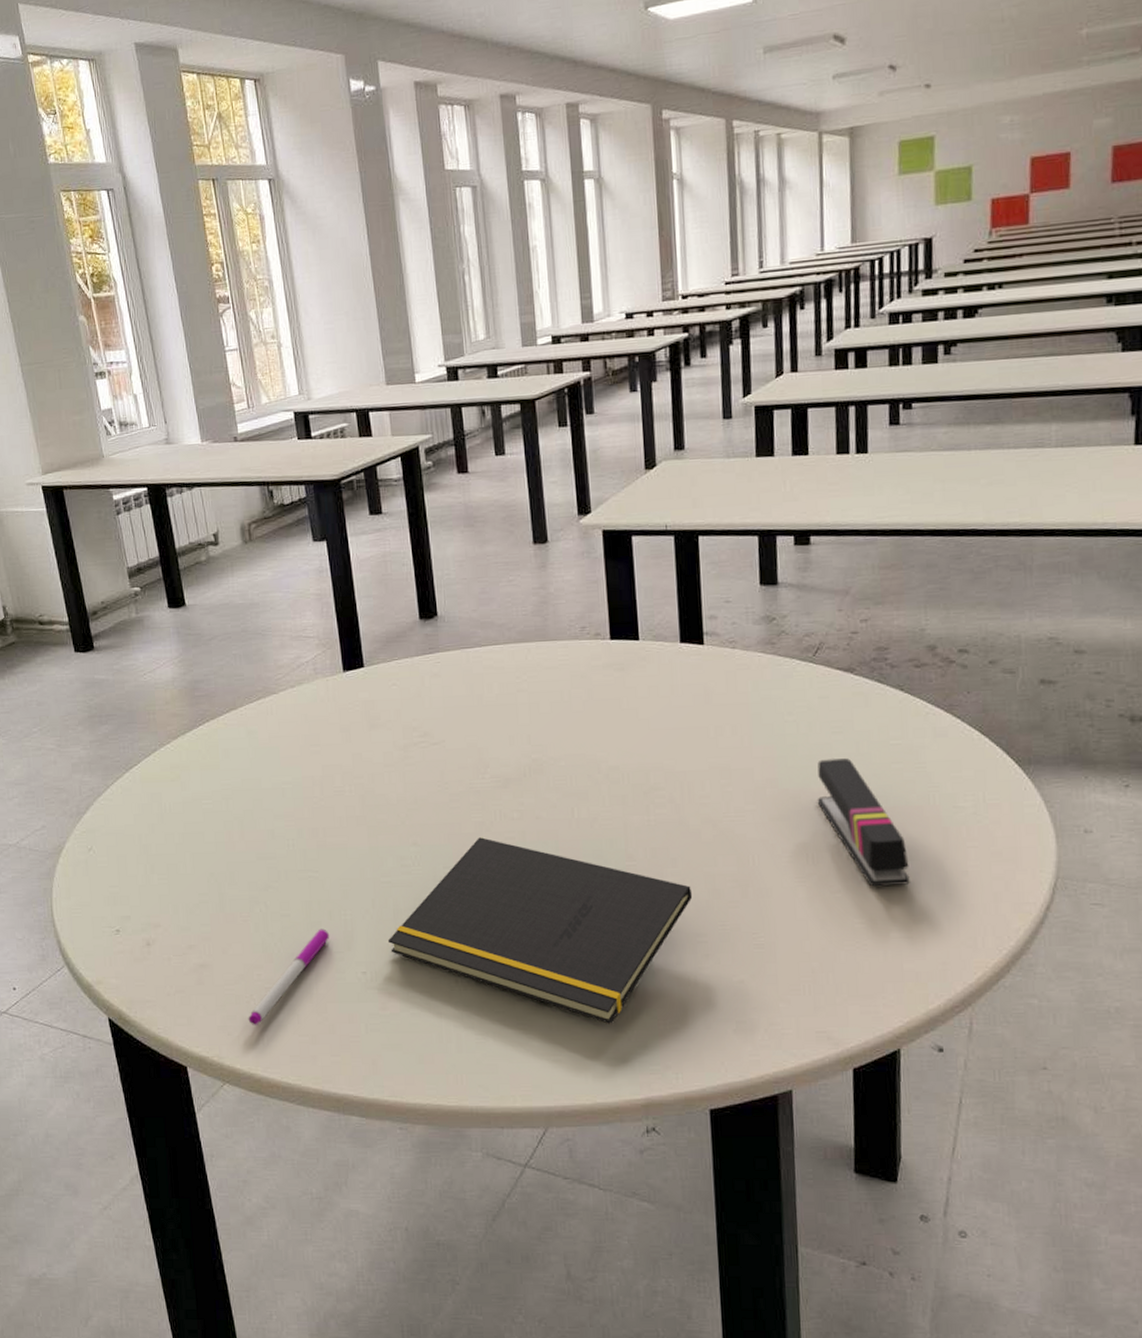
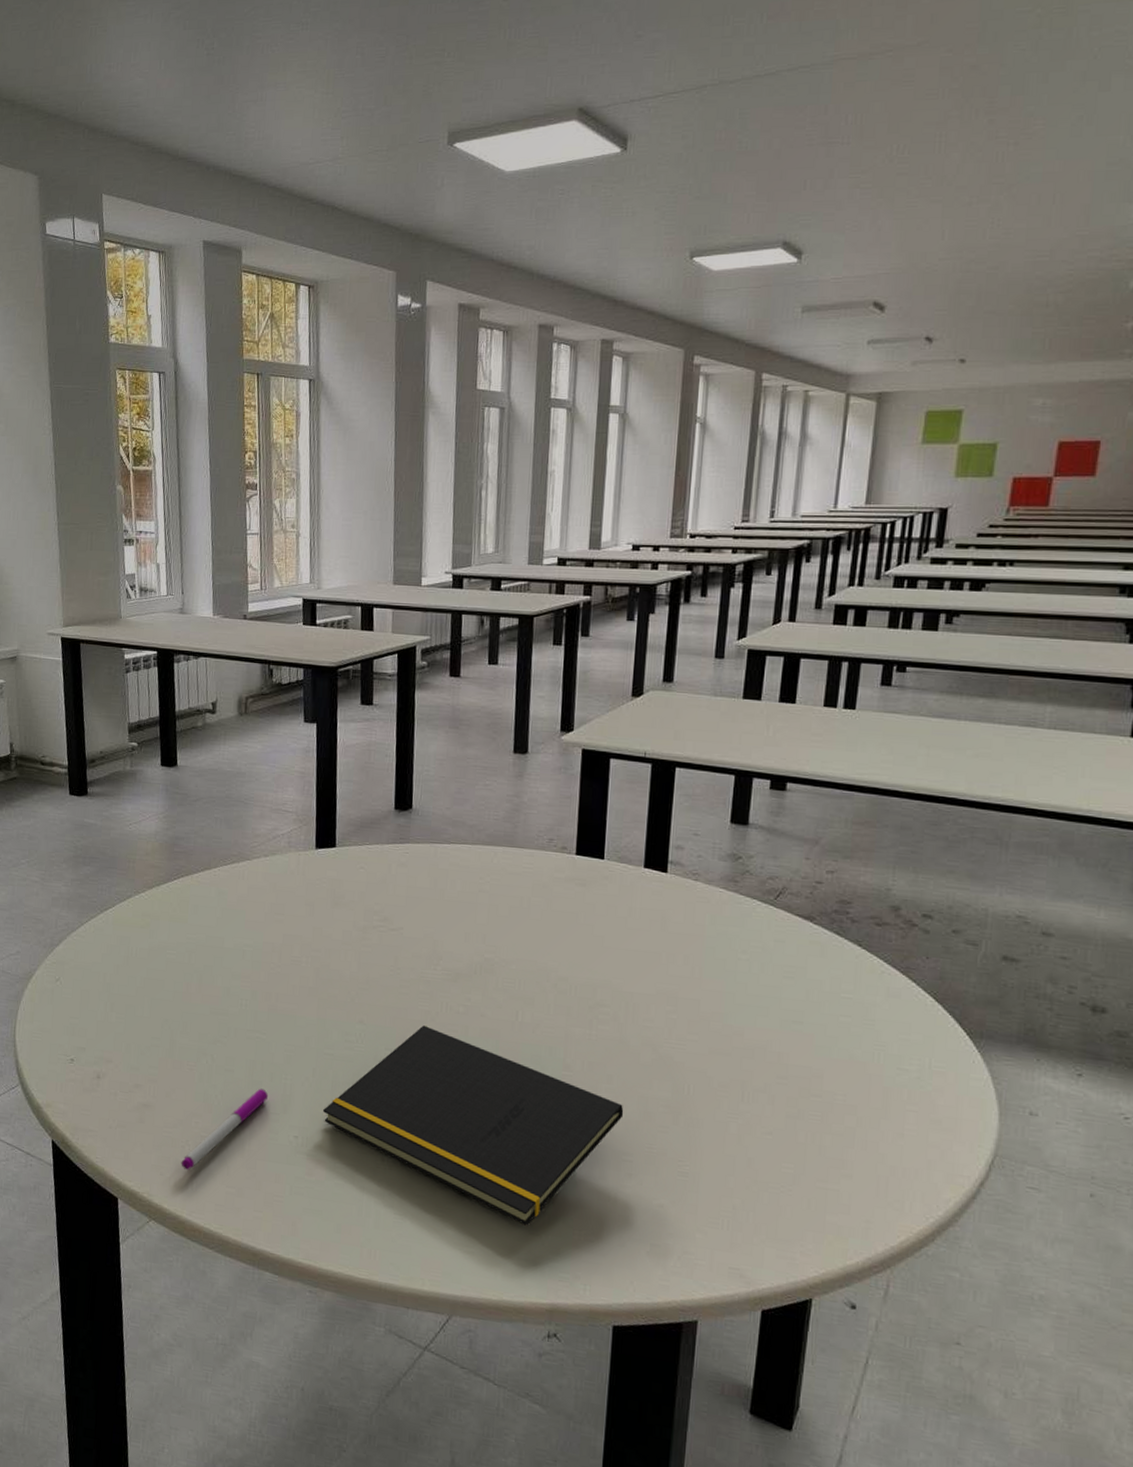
stapler: present [817,758,910,887] -> none [759,1001,845,1138]

